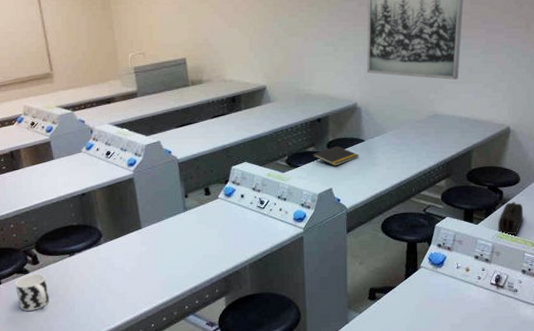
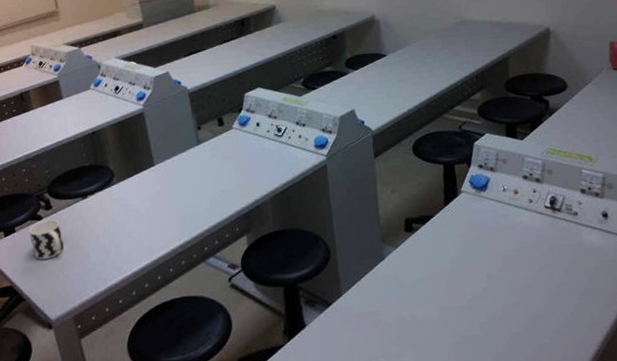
notepad: present [313,145,359,166] -> none [331,62,381,86]
pencil case: present [498,202,524,235] -> none [546,112,576,150]

